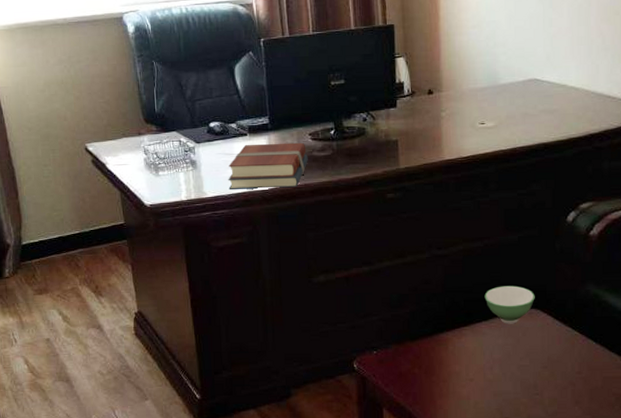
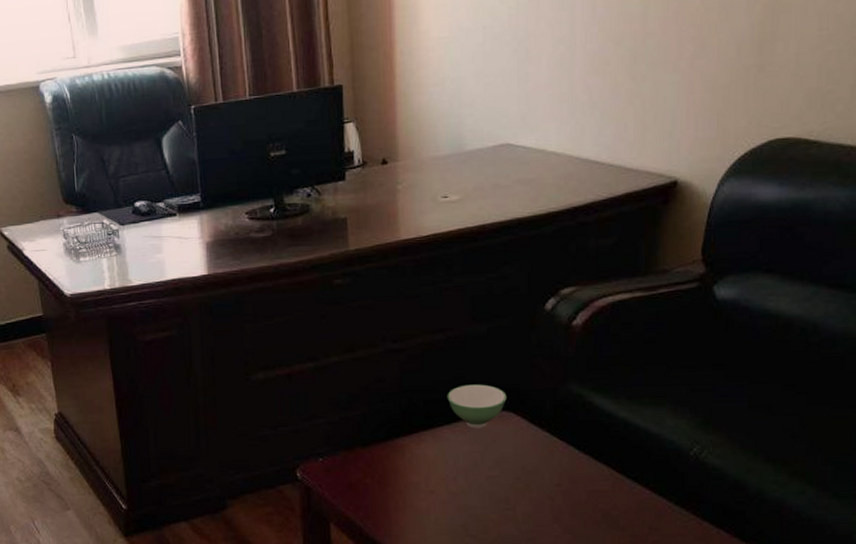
books: present [228,142,308,189] -> none [155,222,245,277]

